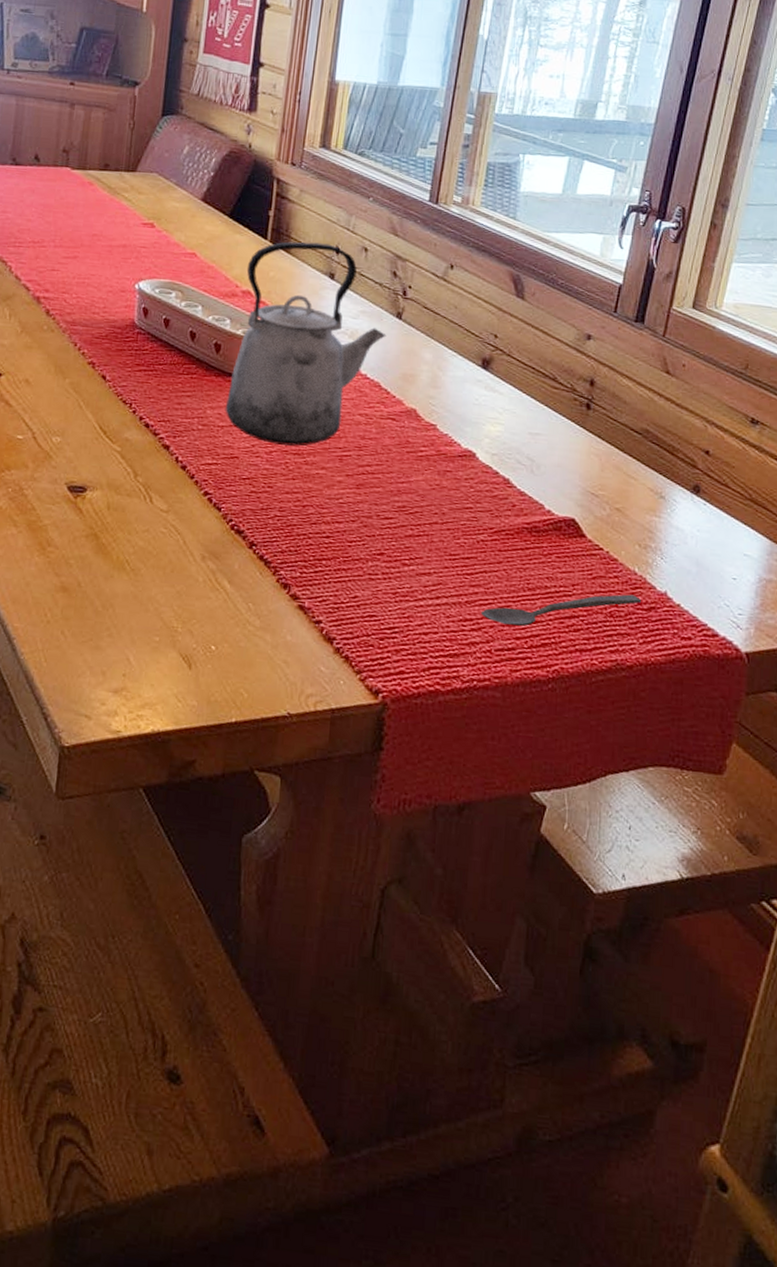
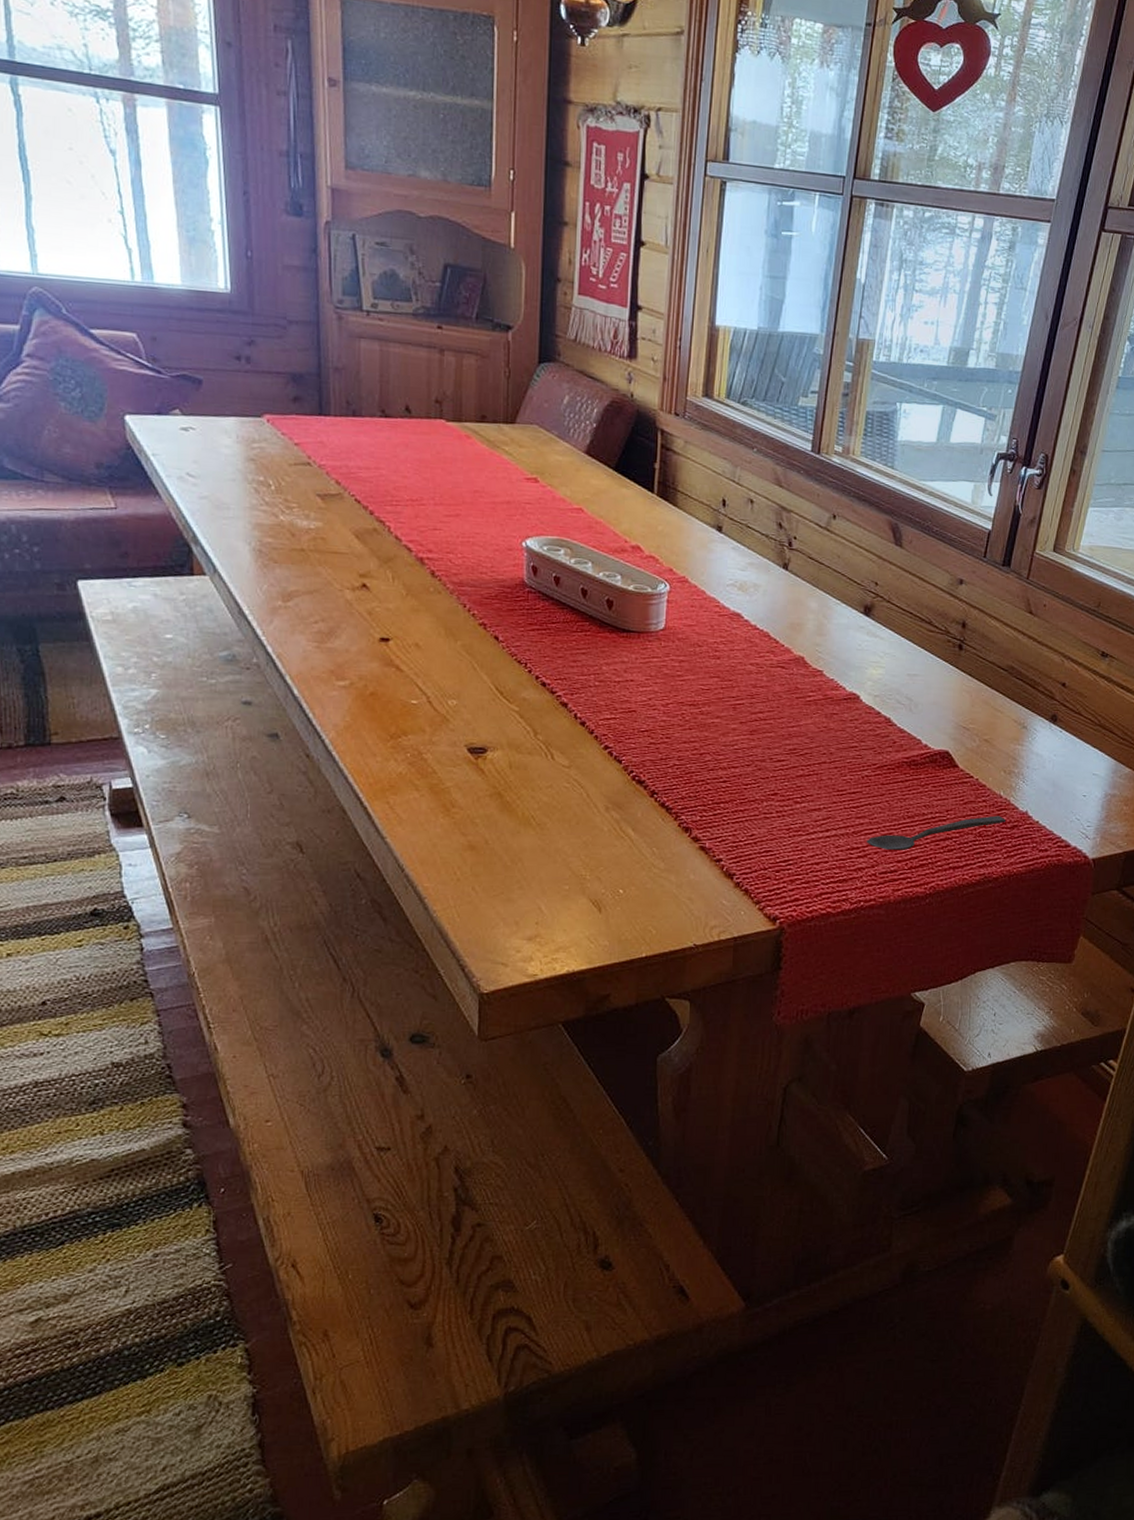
kettle: present [225,241,387,446] -> none [620,494,774,697]

